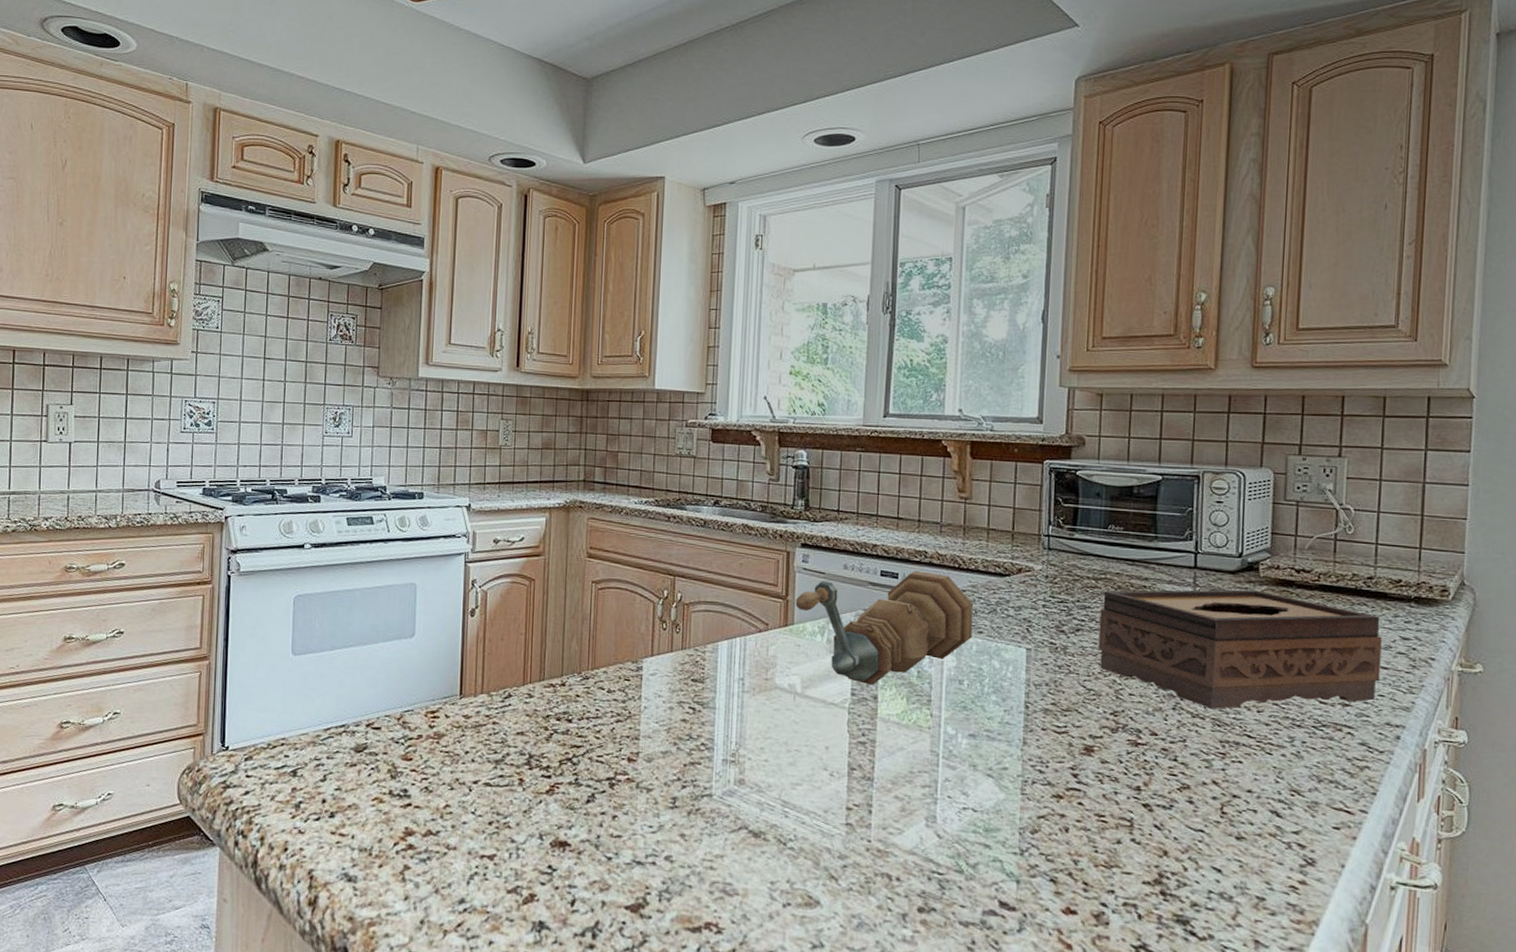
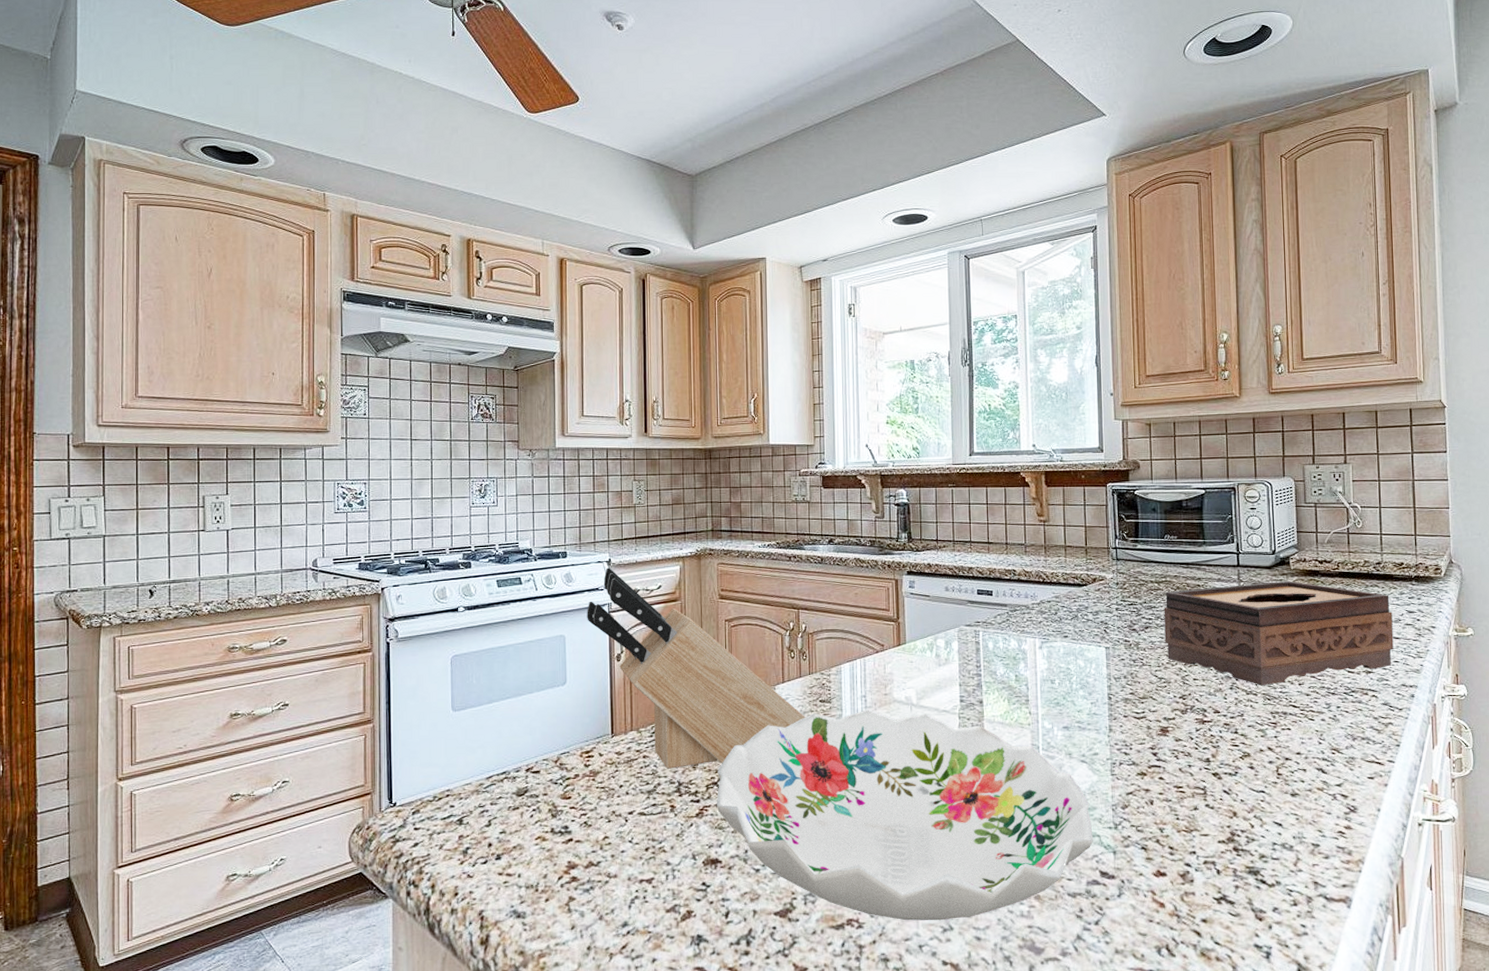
knife block: none [441,513,674,739] -> present [587,568,805,769]
decorative bowl: none [569,693,994,936] -> present [716,709,1093,921]
pepper mill: present [795,571,973,685] -> none [906,587,1059,692]

